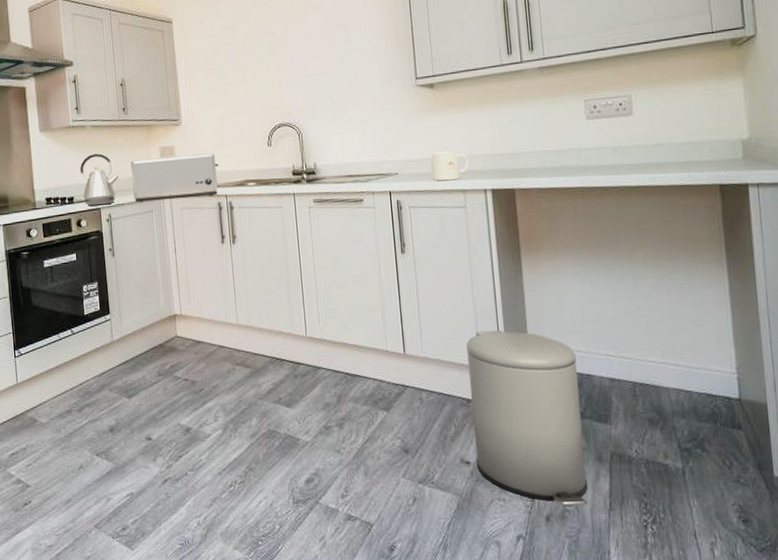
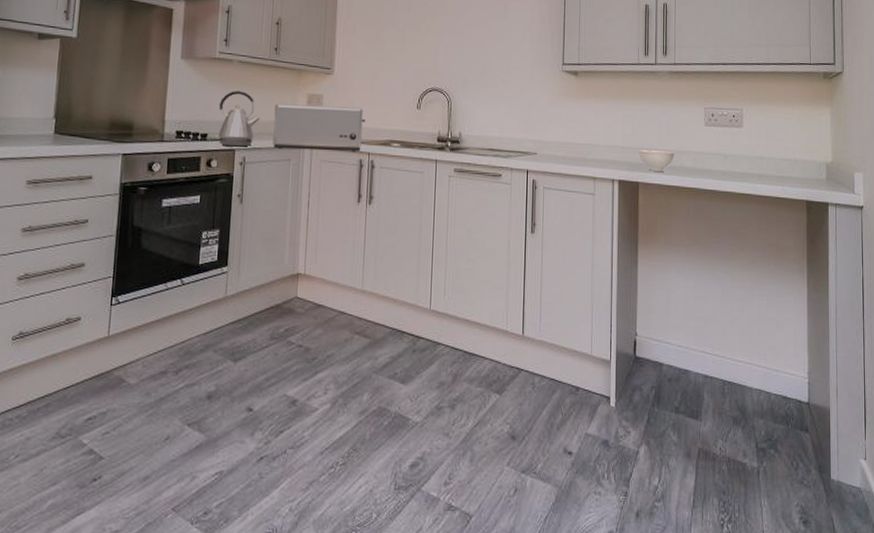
mug: present [431,151,469,181] -> none [568,138,601,167]
pedal bin: present [466,330,588,507] -> none [578,318,677,503]
bowl: none [510,152,553,176] -> present [638,150,674,172]

